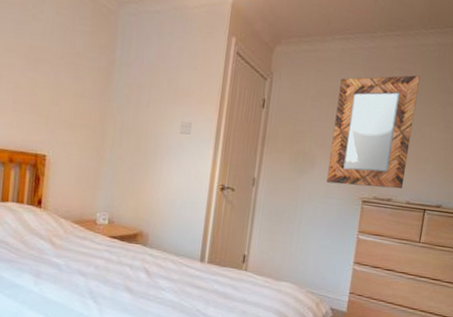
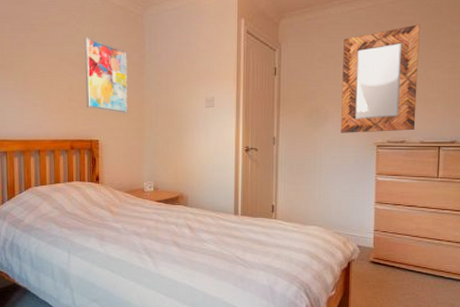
wall art: none [34,27,93,129] -> present [84,37,128,114]

